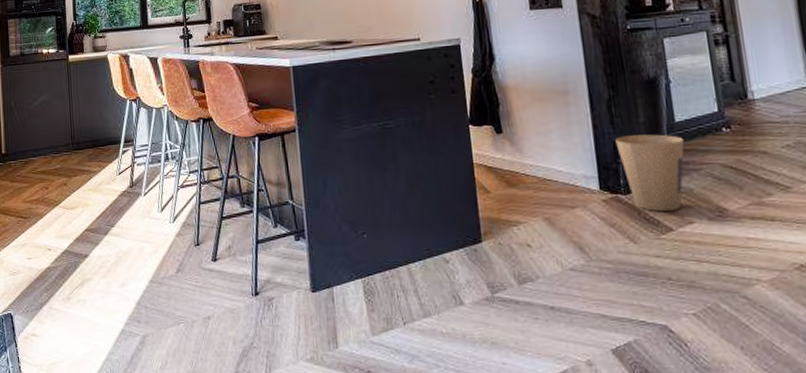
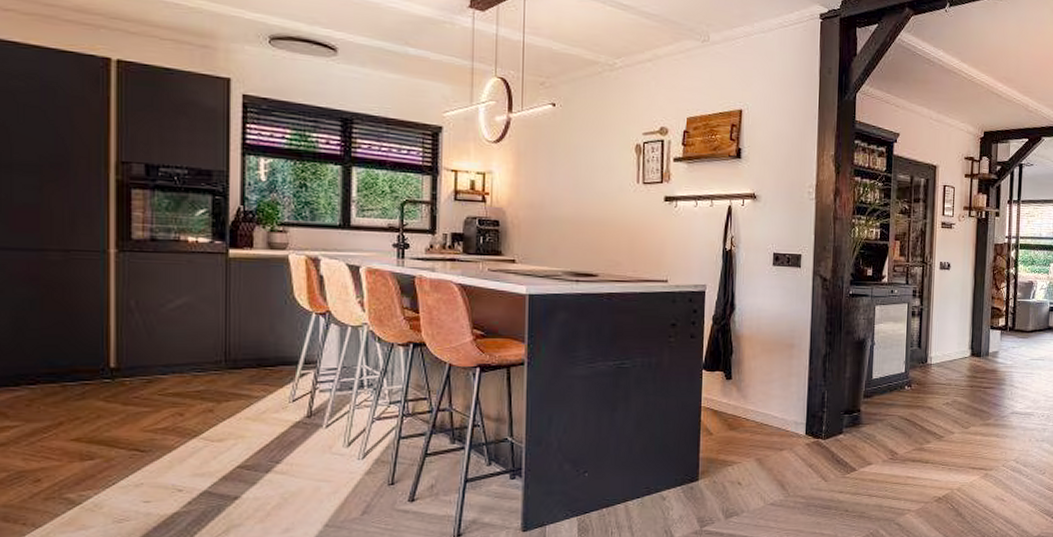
trash can: present [615,134,685,211] -> none [824,388,876,454]

